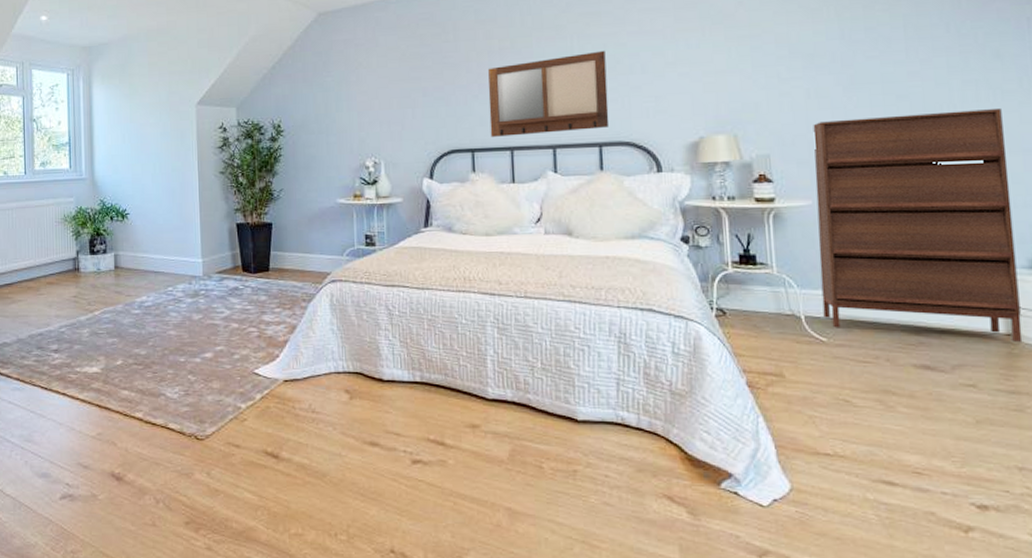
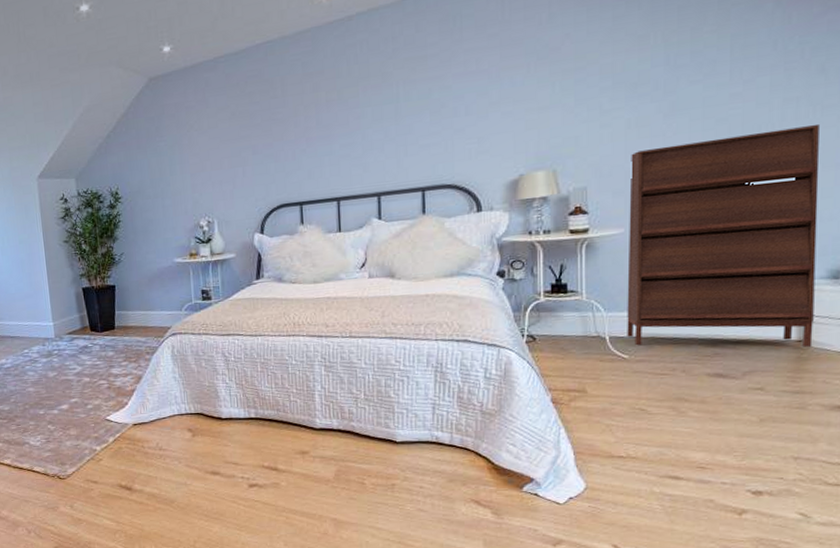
writing board: present [488,50,610,137] -> none [315,95,433,189]

